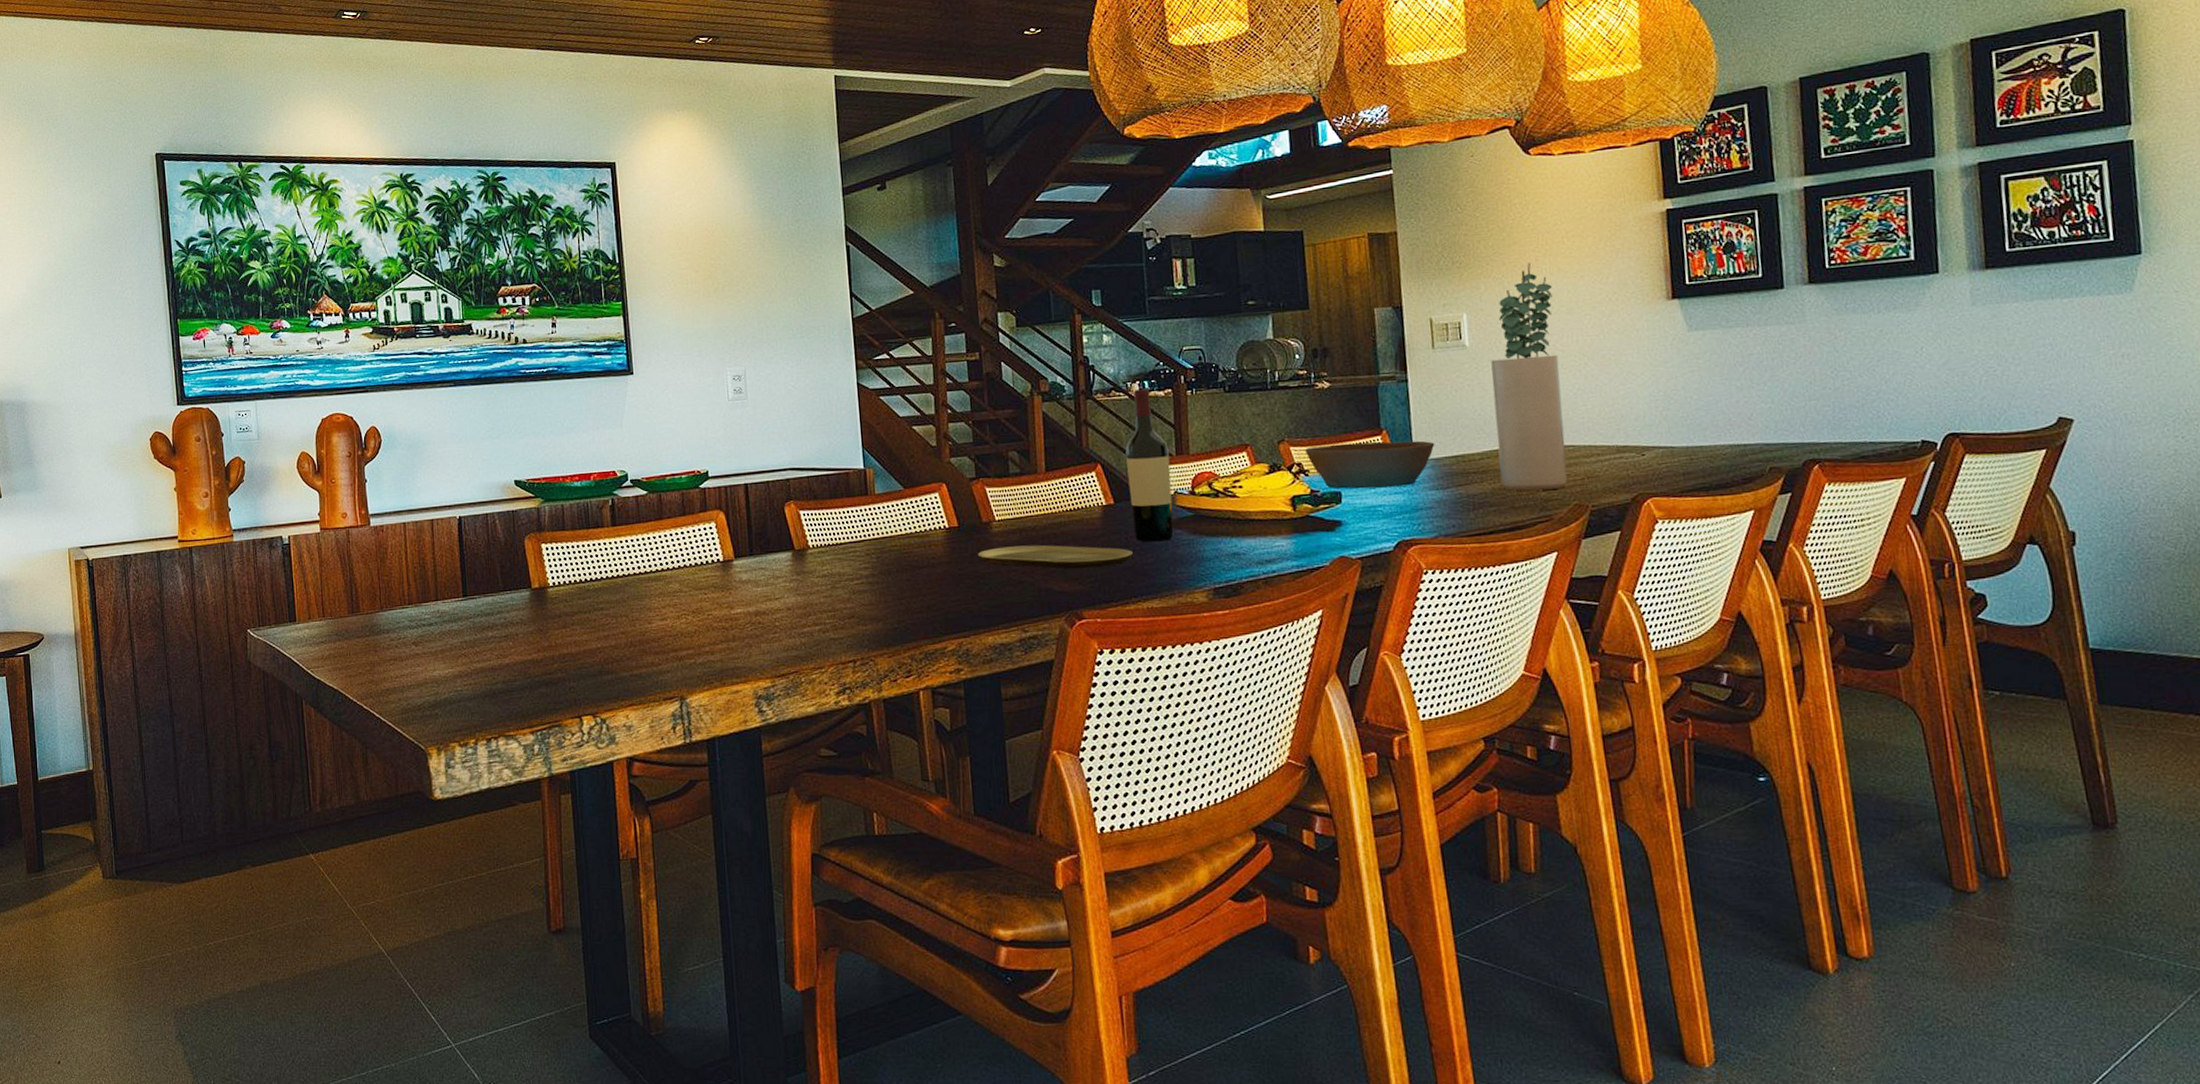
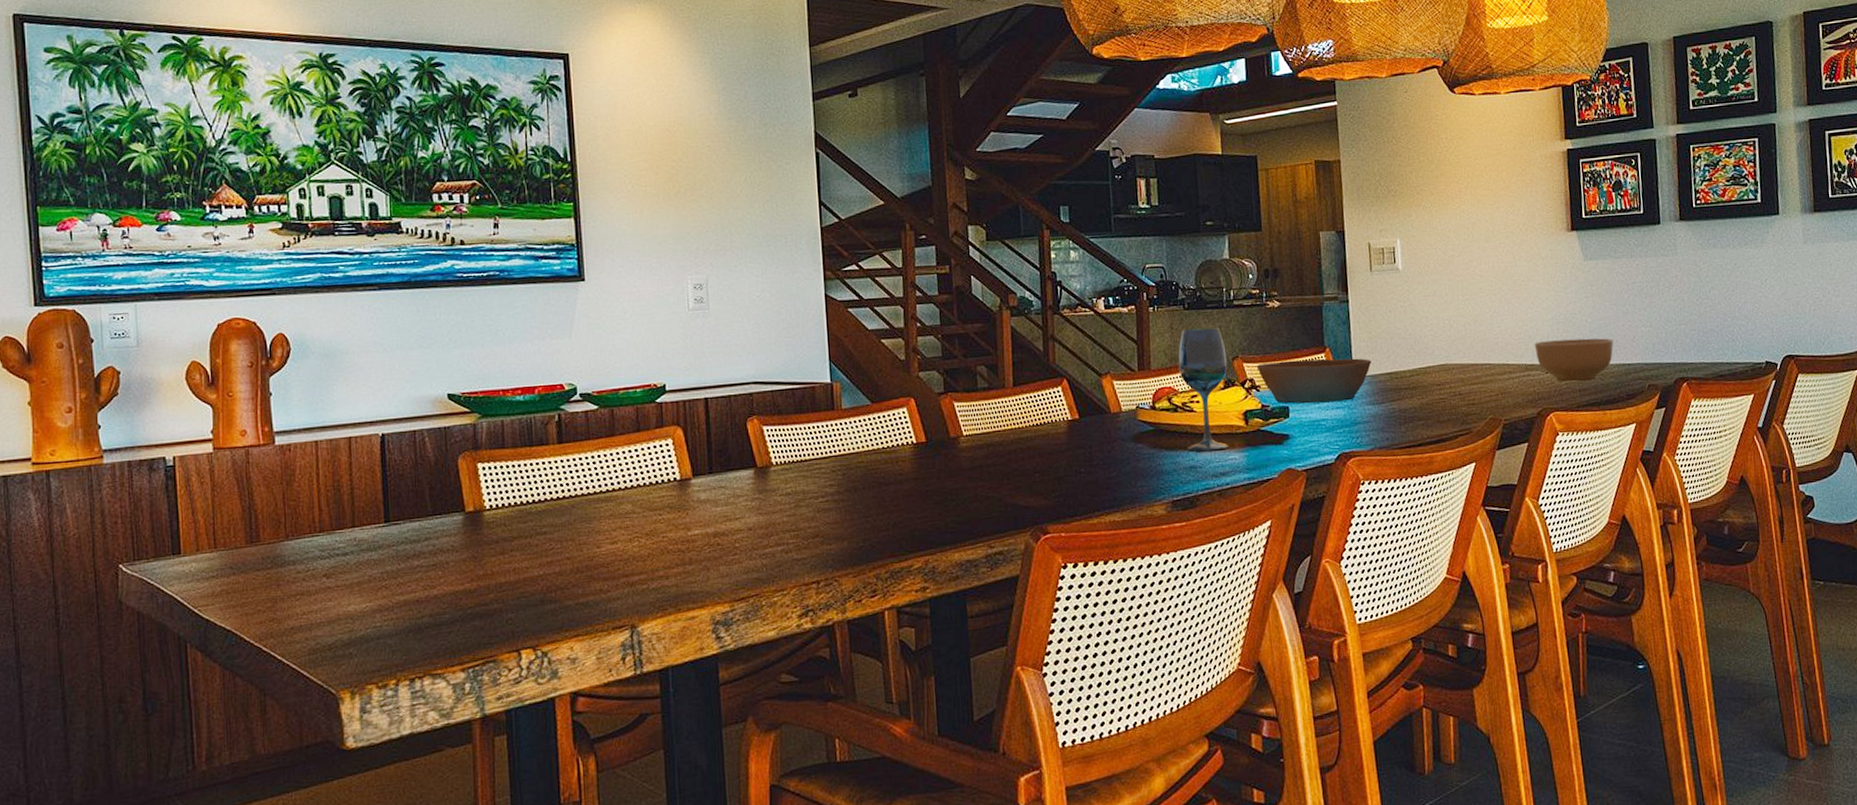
placemat: present [978,544,1133,569] -> none [946,459,1096,484]
wine bottle: present [1125,388,1174,543] -> none [1090,304,1135,457]
wineglass: none [1218,409,1276,538] -> present [1178,326,1230,452]
vase: present [1491,262,1568,491] -> none [1420,193,1485,406]
bowl: none [1627,416,1726,464] -> present [1534,338,1614,381]

